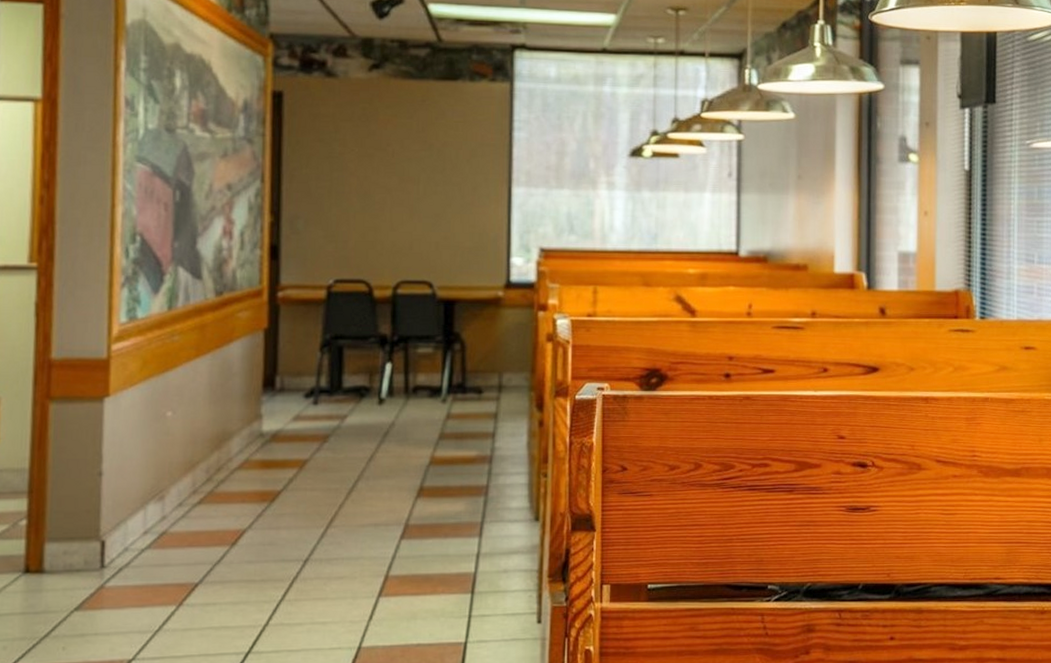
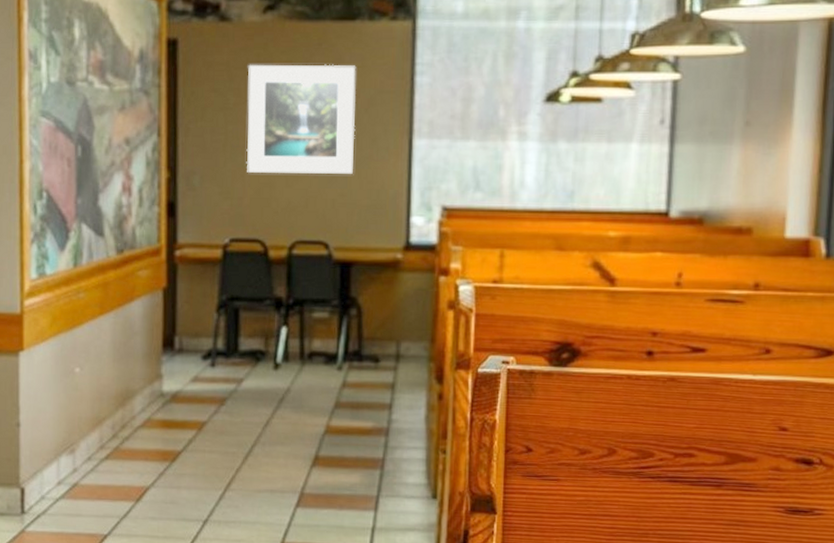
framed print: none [351,117,458,219] -> present [246,64,356,174]

